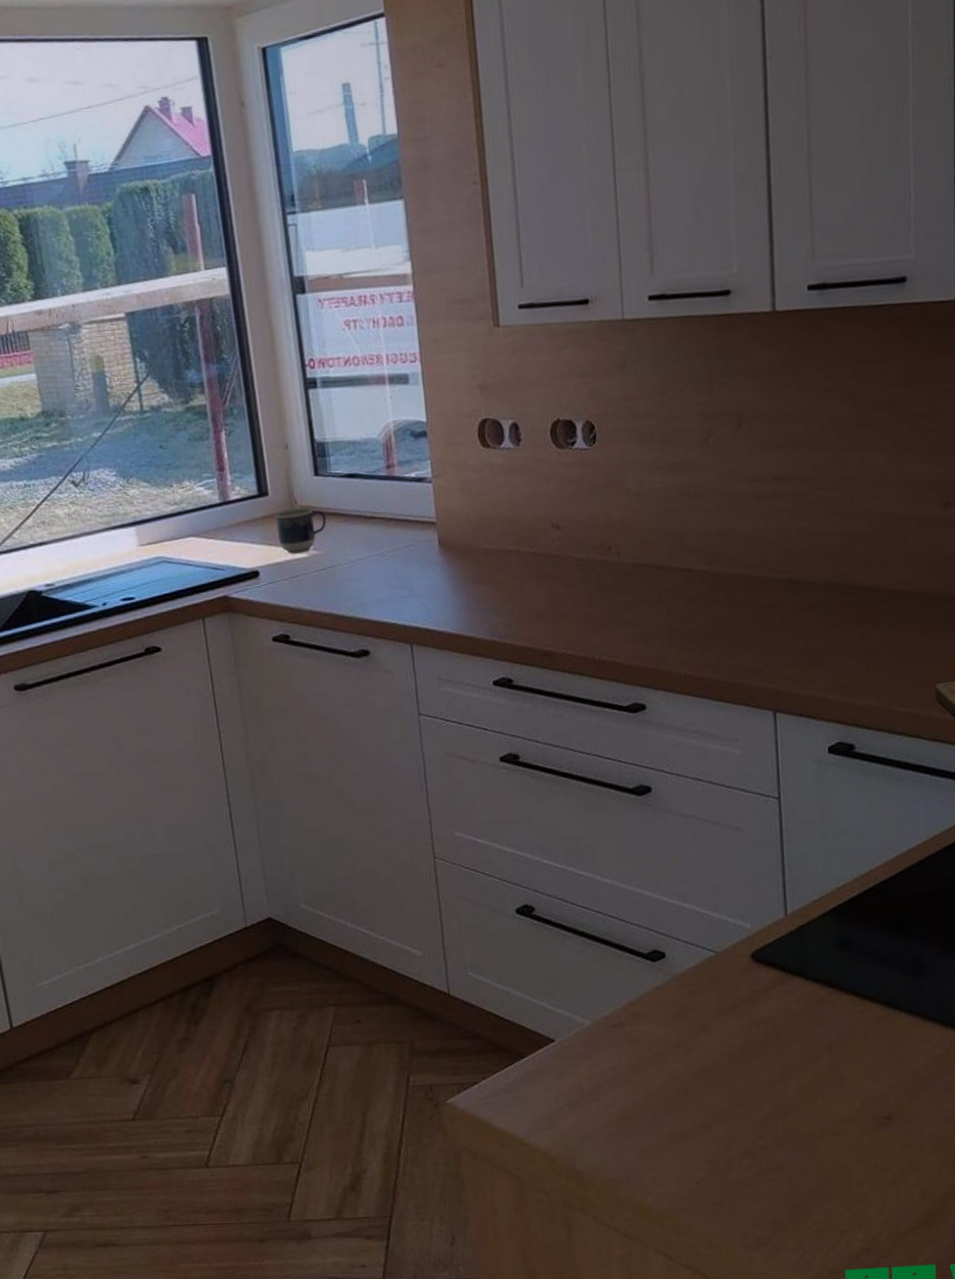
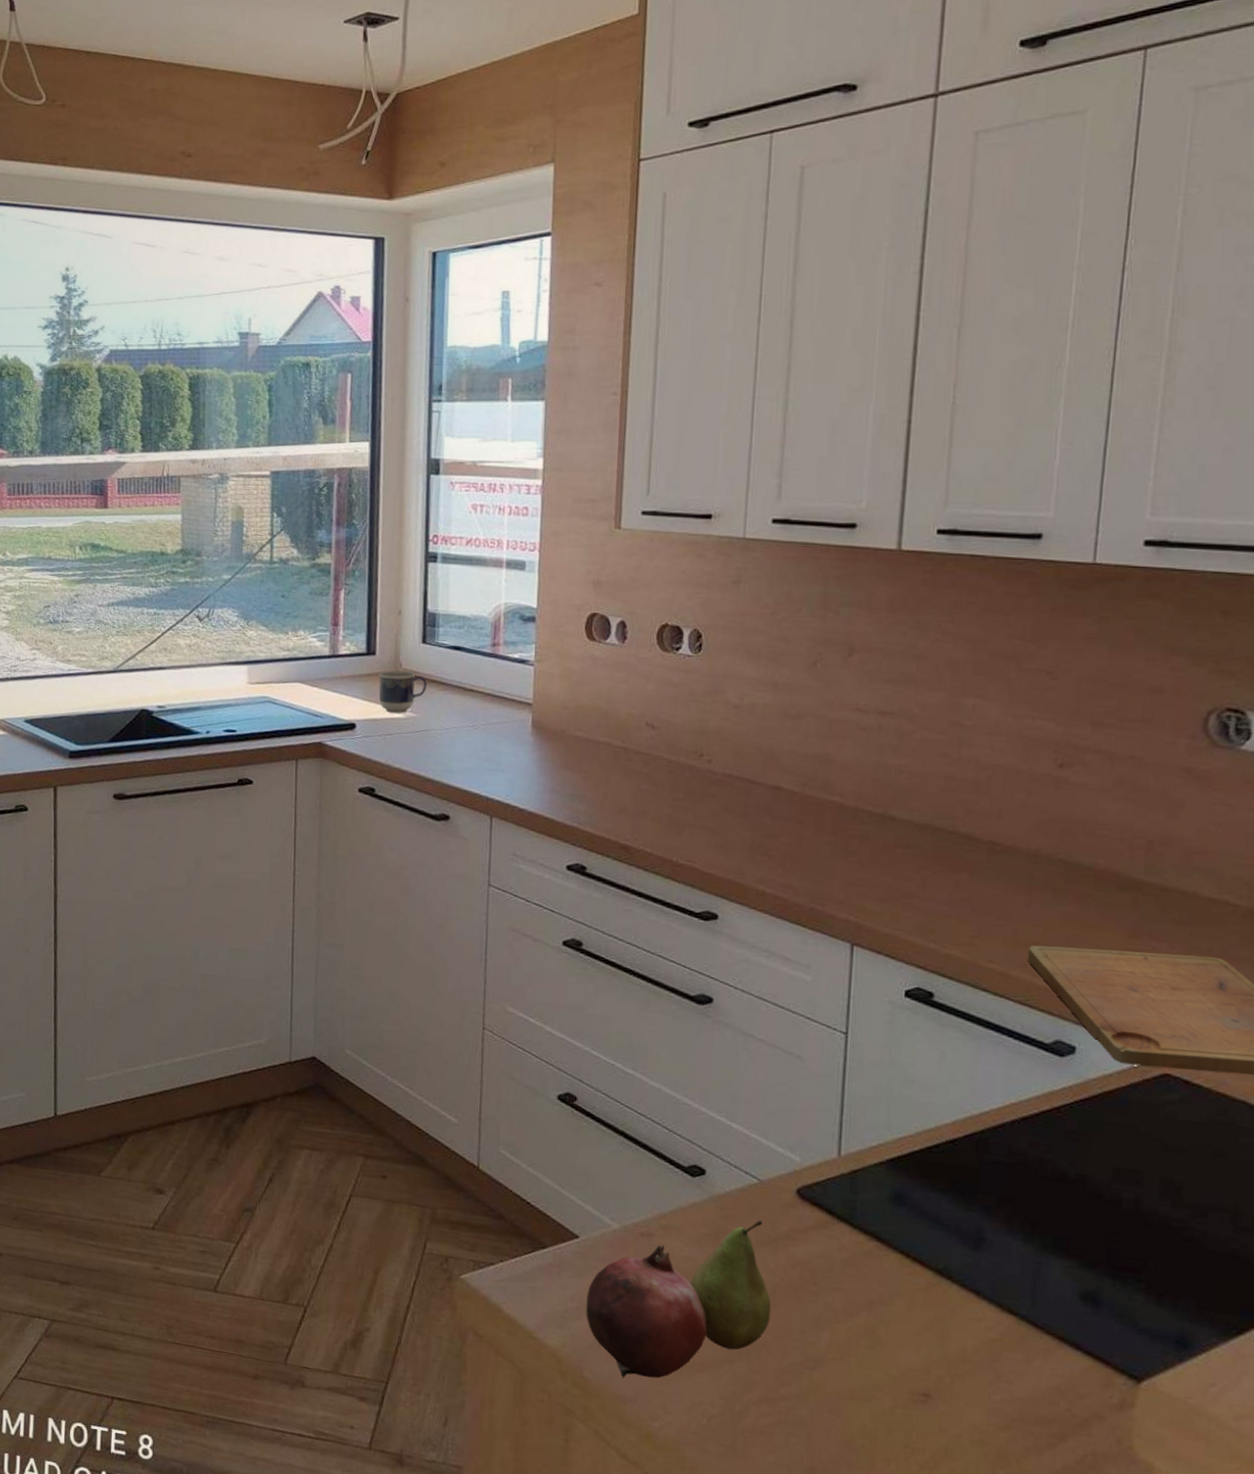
fruit: none [569,1031,686,1163] -> present [586,1244,707,1379]
fruit: none [664,989,742,1116] -> present [690,1220,772,1350]

